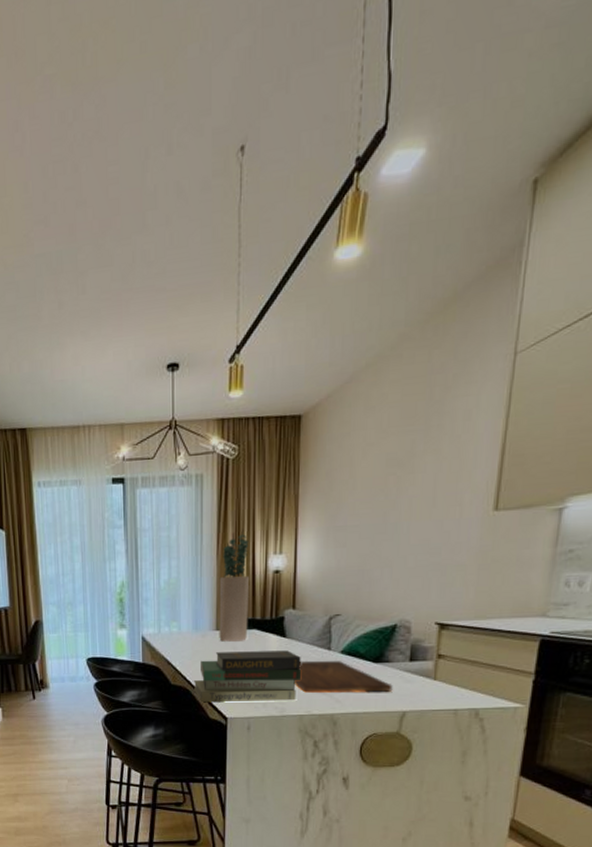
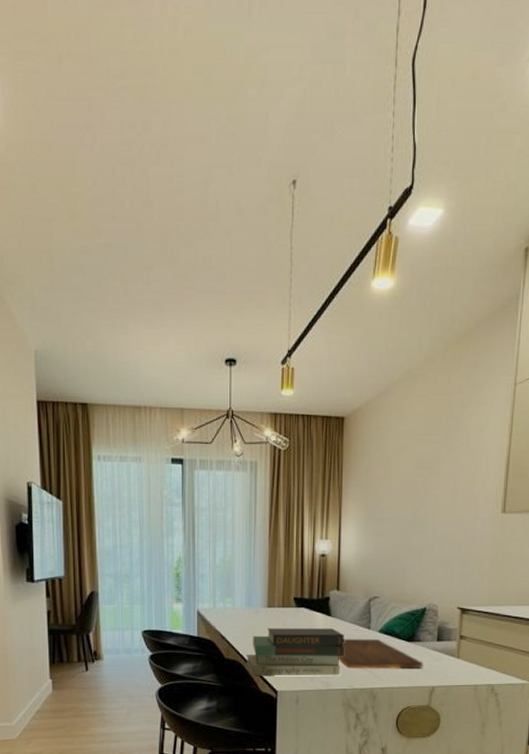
vase: present [219,529,249,642] -> none [270,514,298,618]

